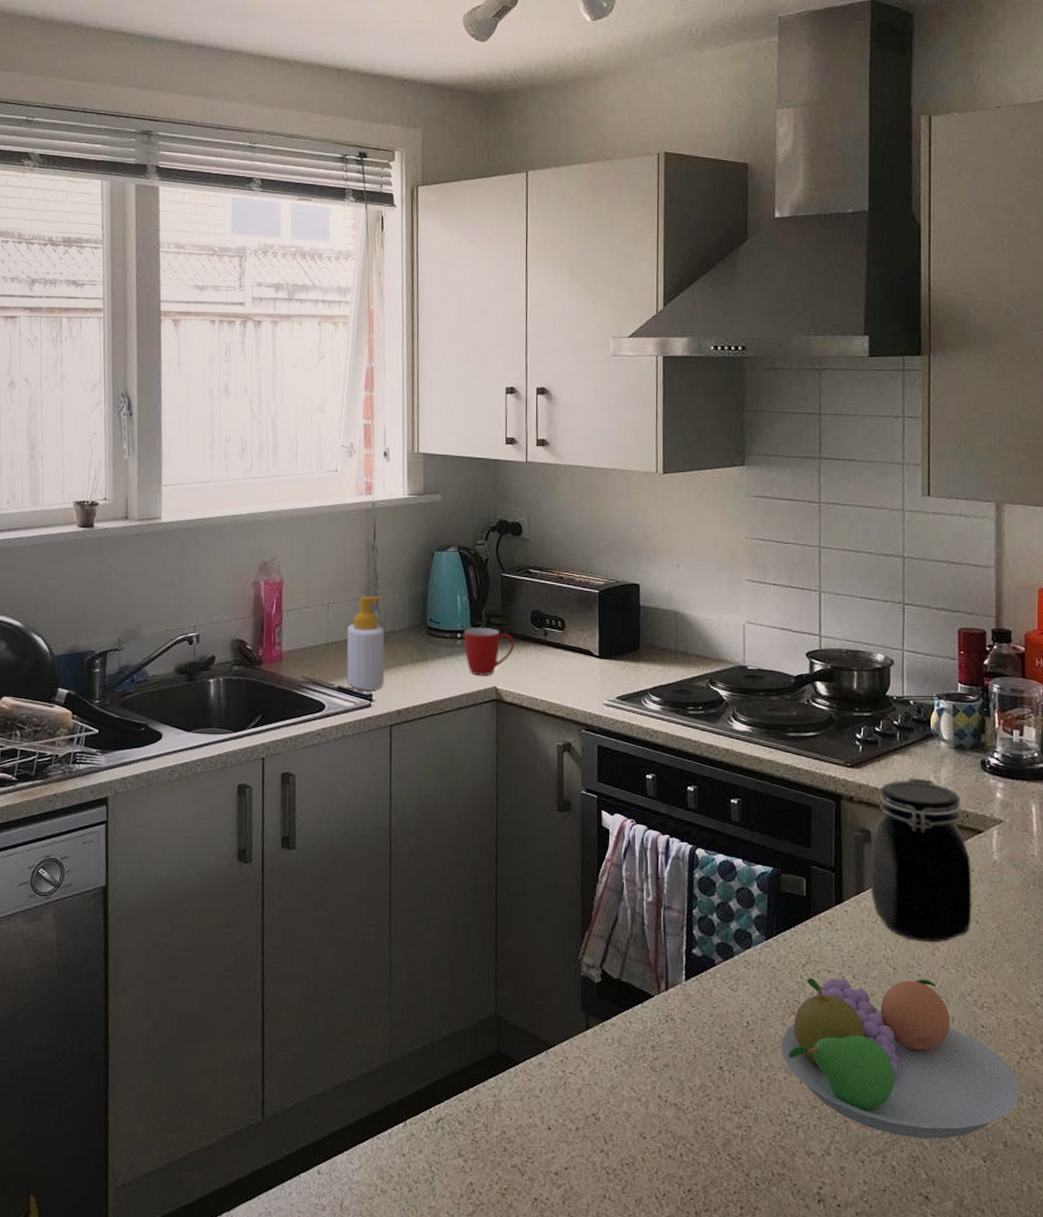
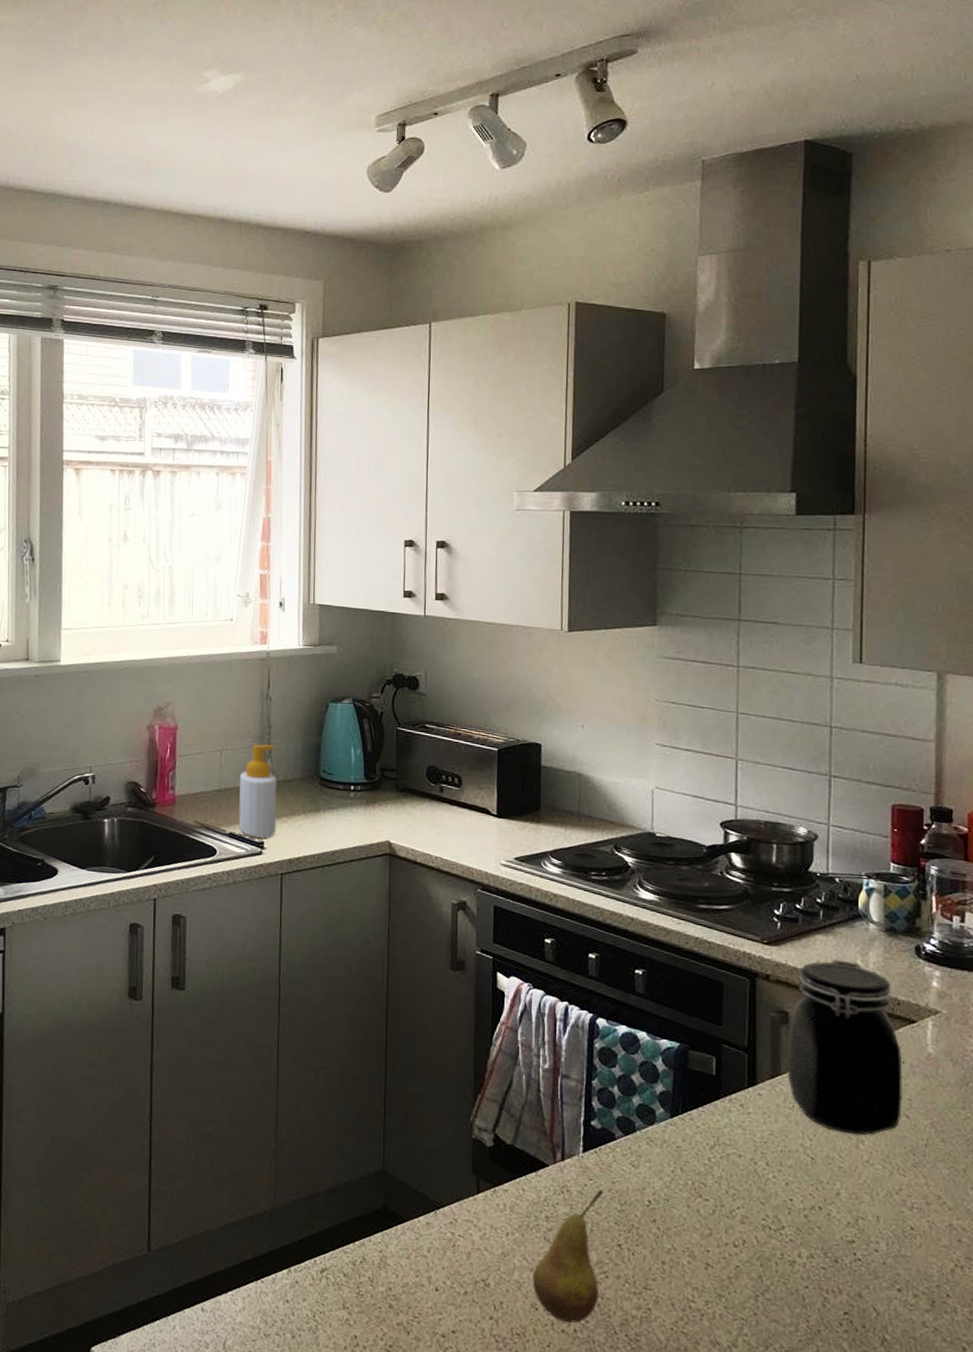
mug: present [464,627,515,676] -> none [357,780,409,830]
fruit: none [640,1015,705,1148] -> present [532,1189,604,1323]
fruit bowl: present [781,978,1020,1139] -> none [686,1161,954,1344]

